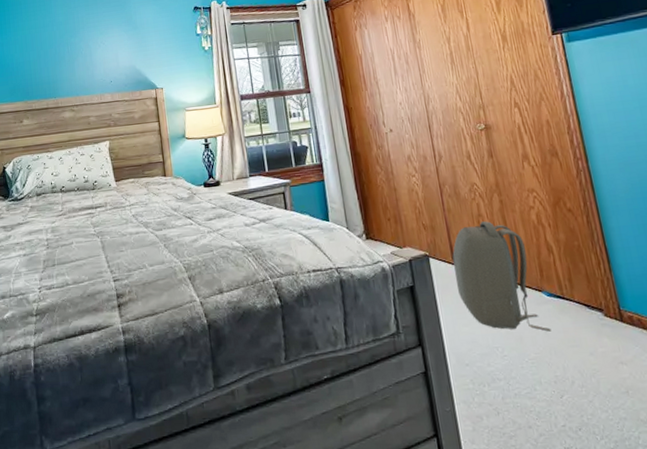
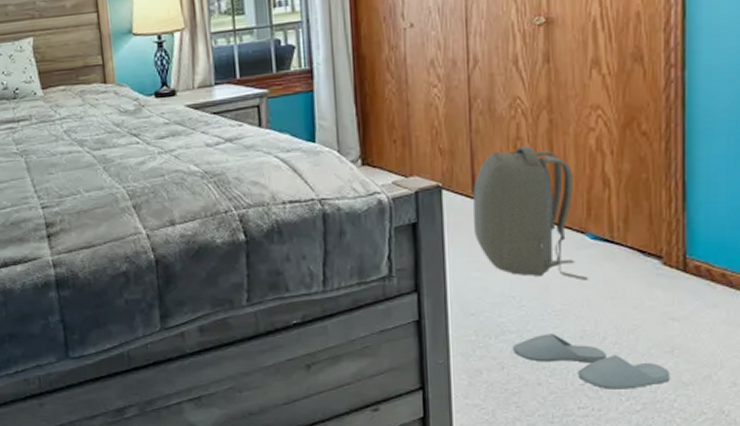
slippers: none [502,379,631,429] -> present [512,333,671,389]

